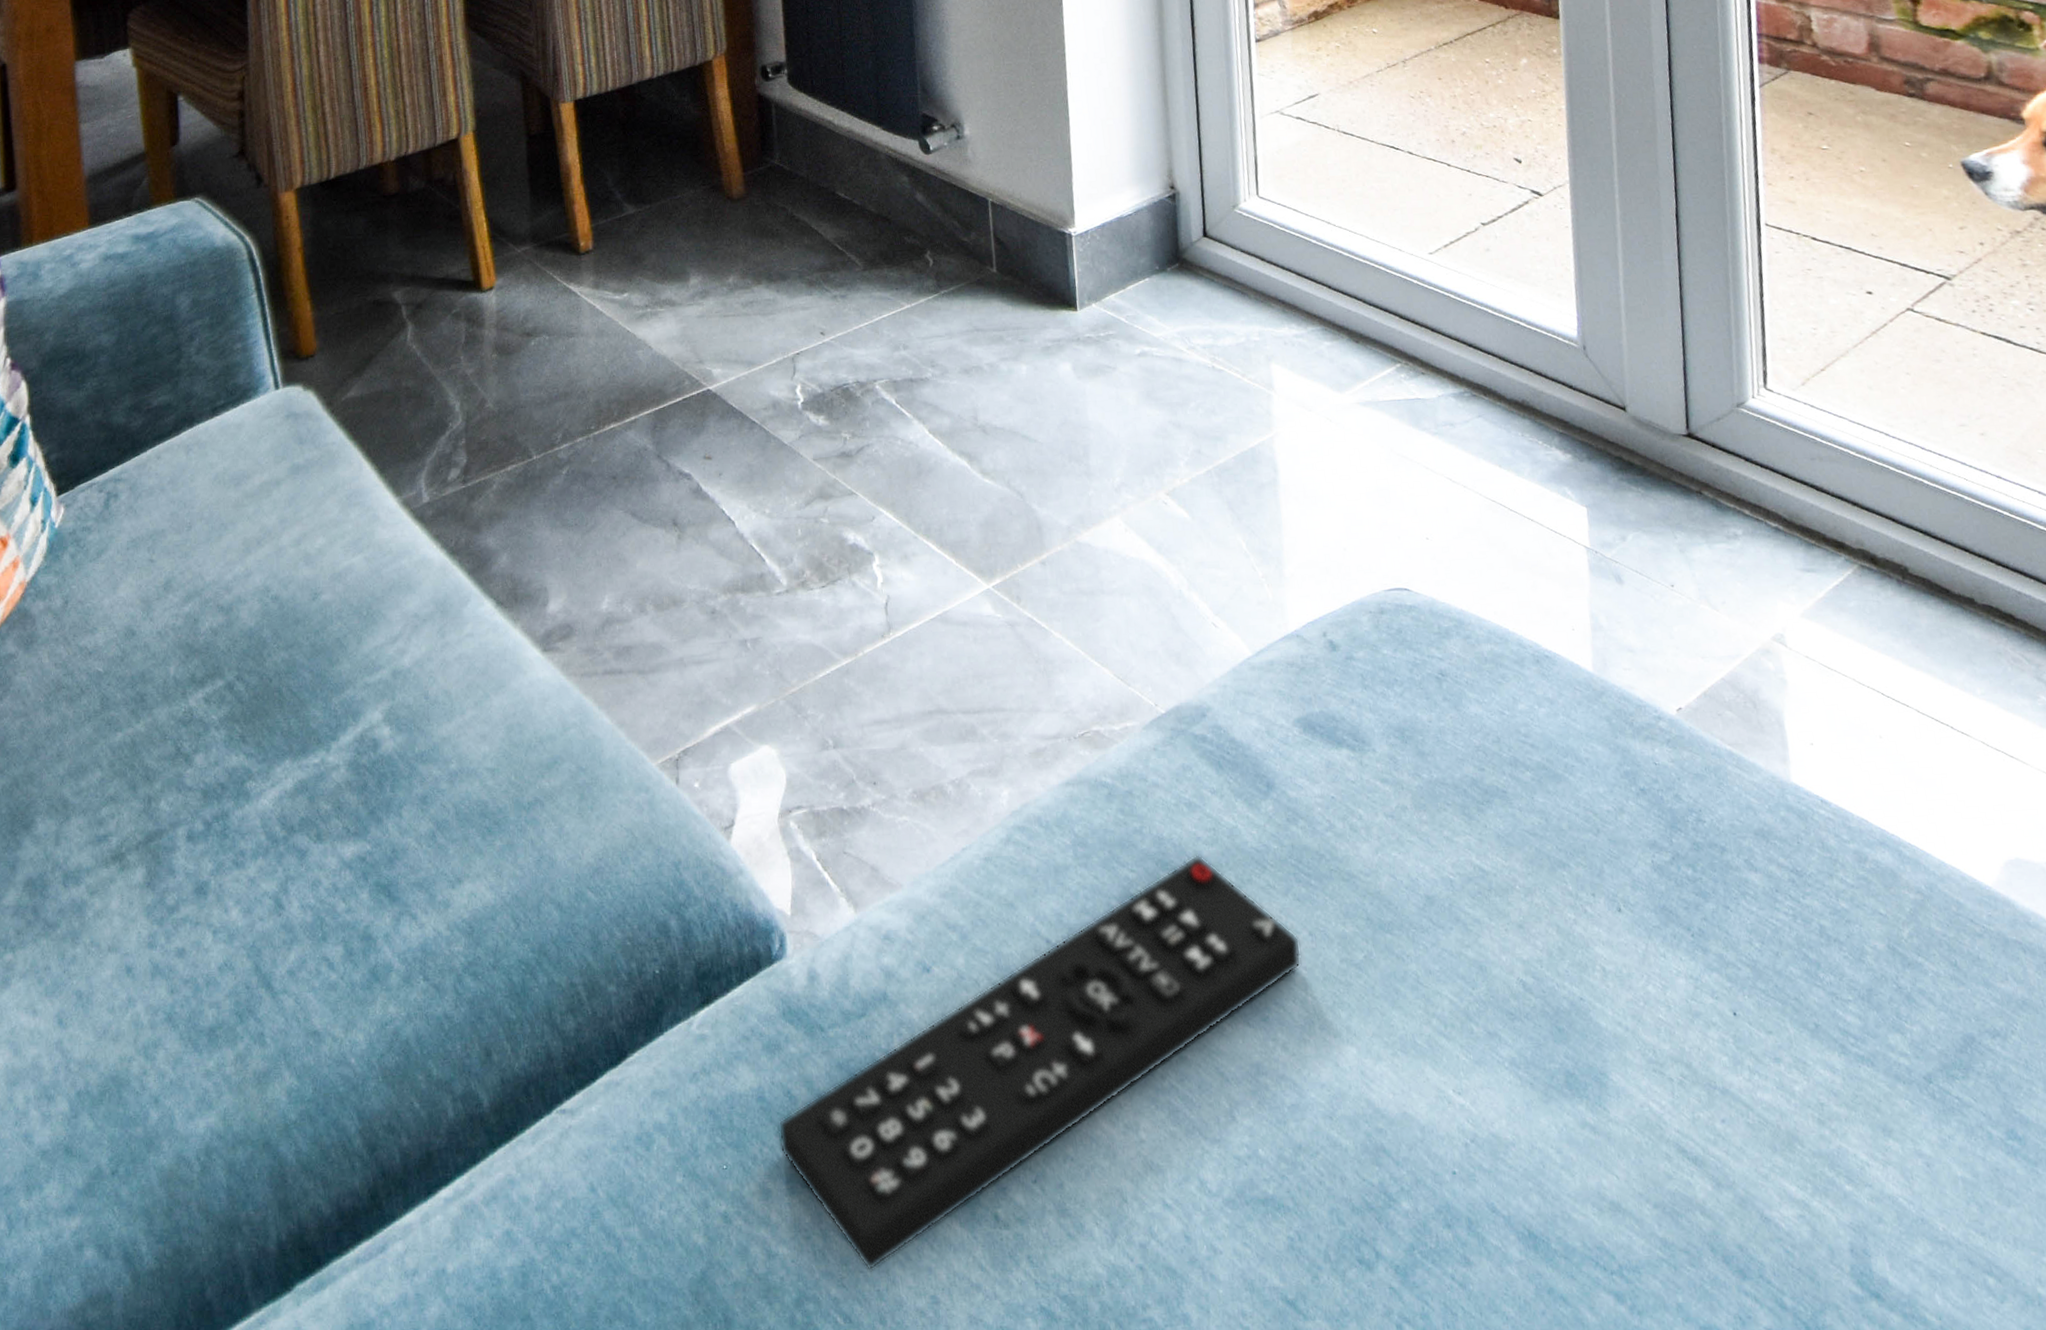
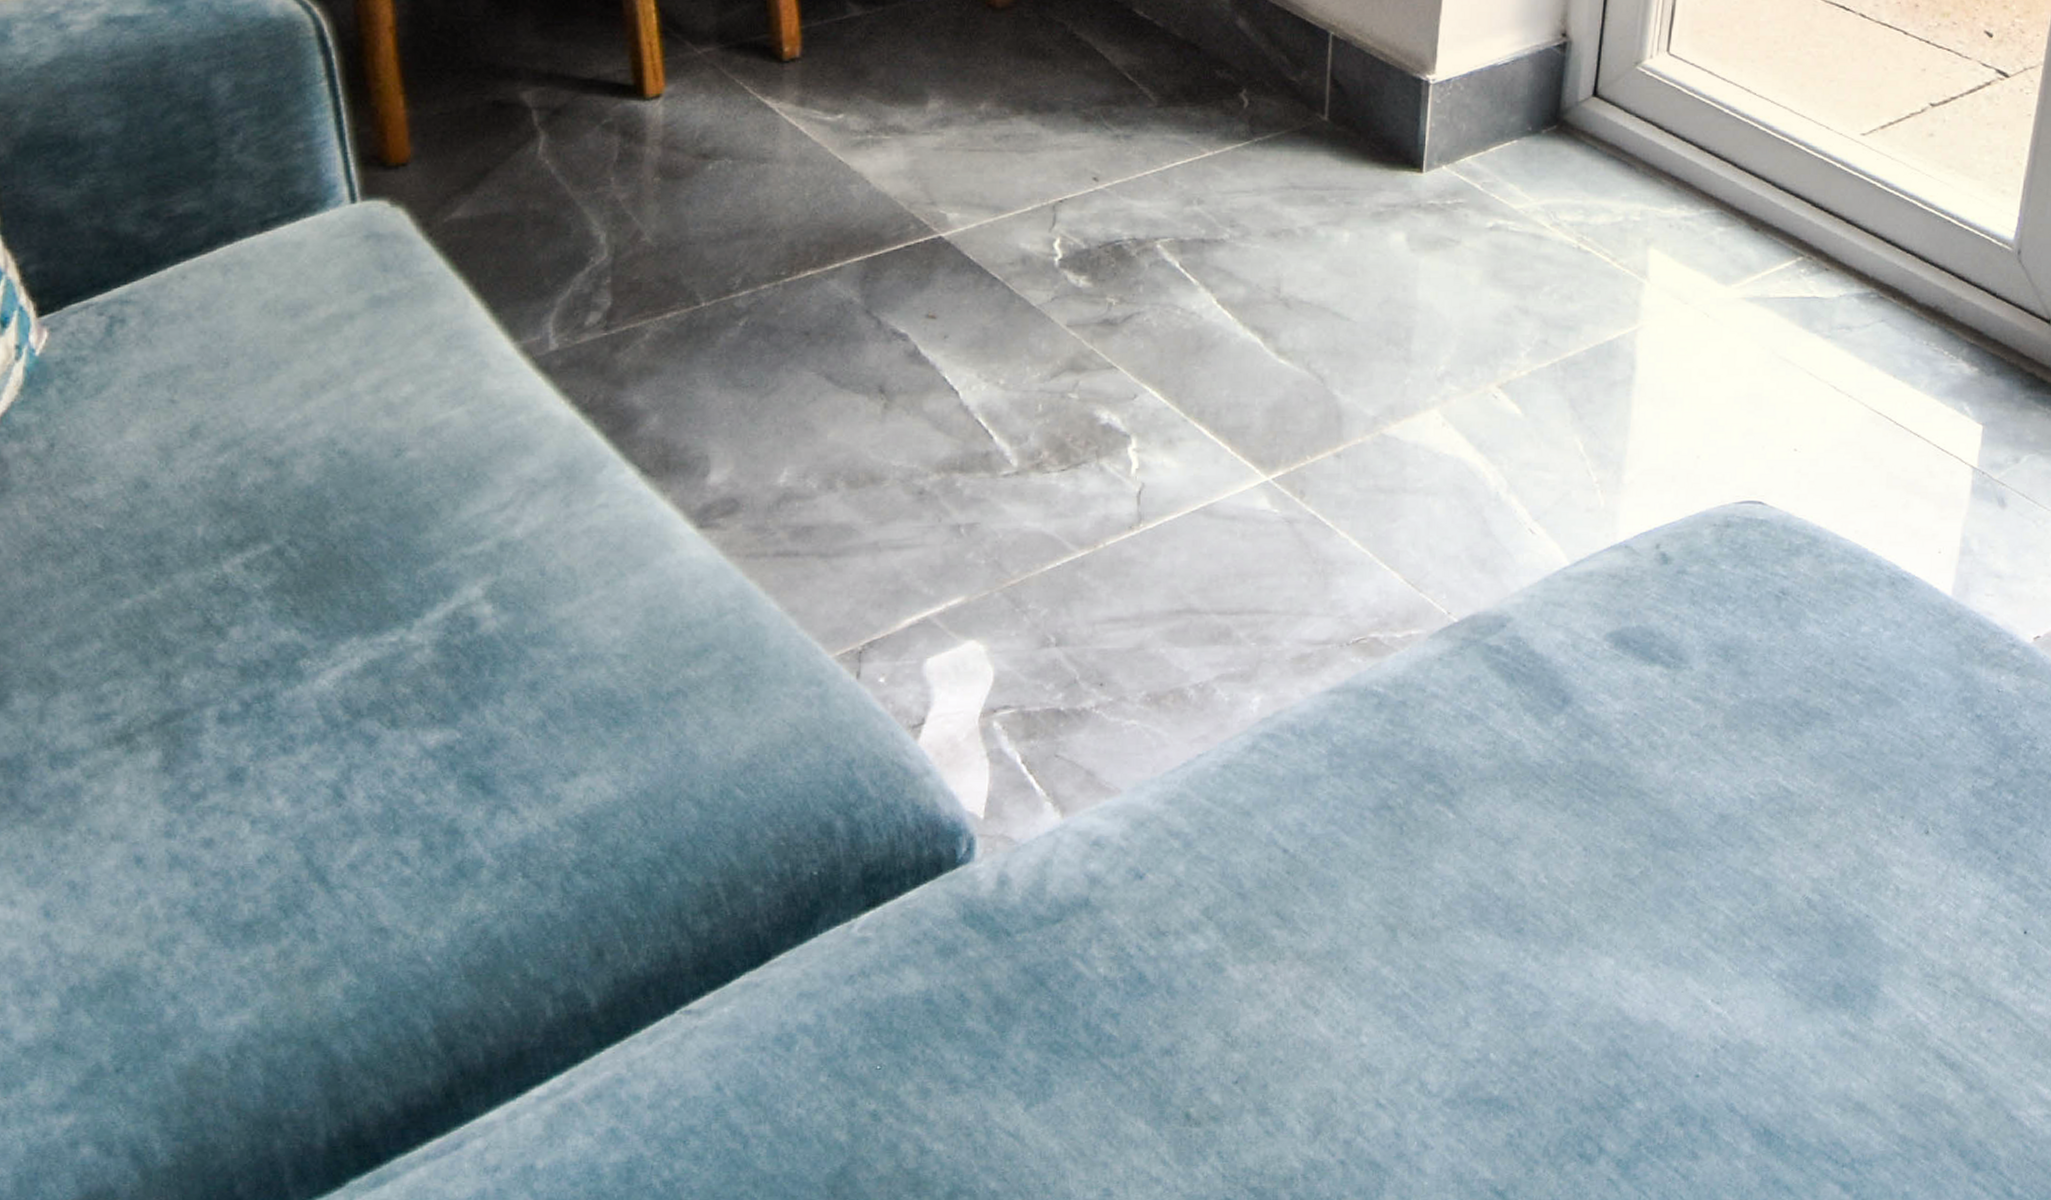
remote control: present [778,854,1302,1271] -> none [946,768,1572,1166]

